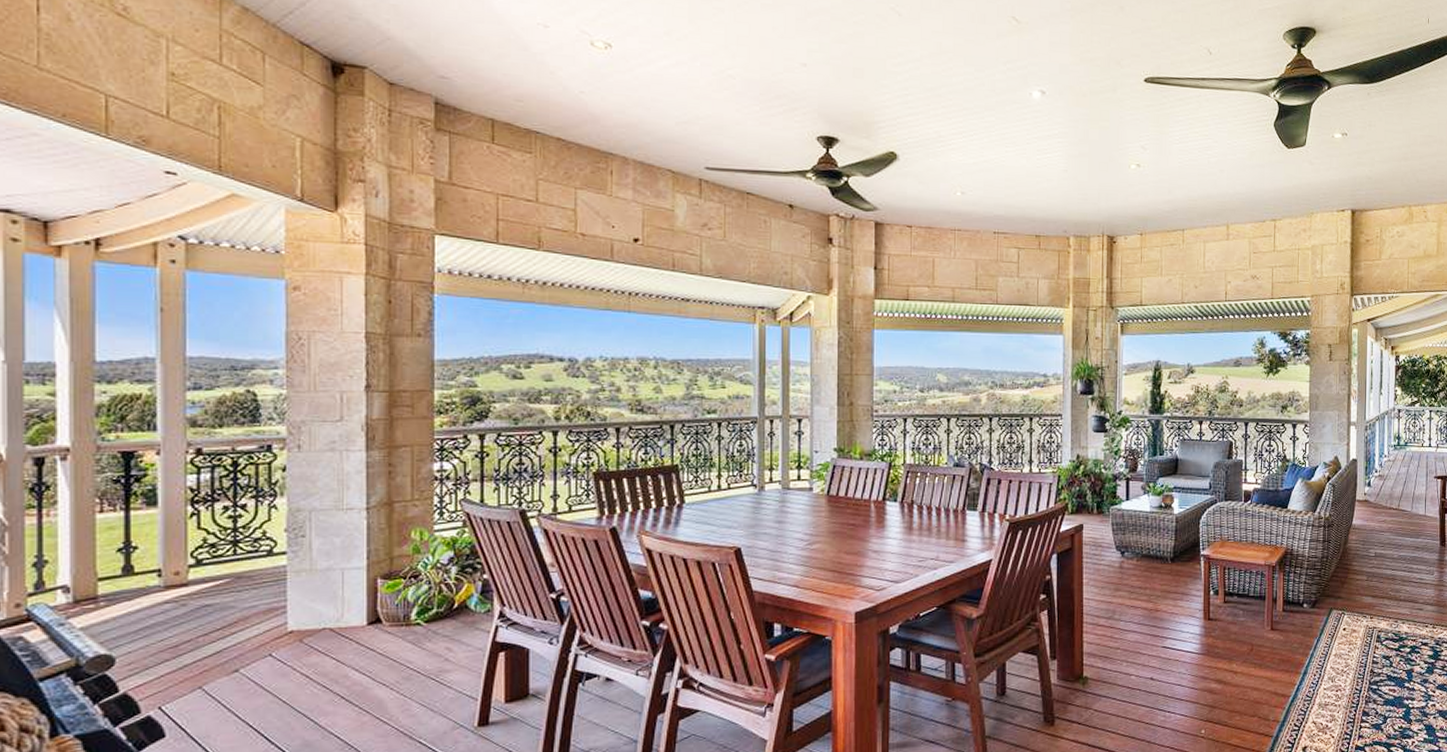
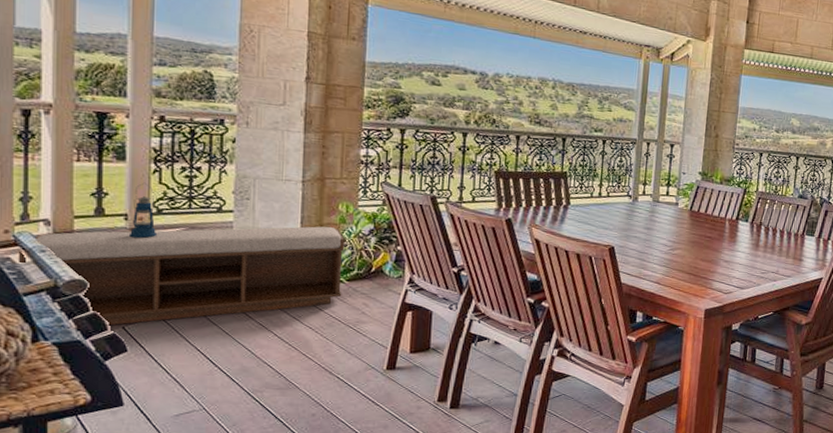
bench: none [31,560,420,708] -> present [18,226,345,326]
lantern: none [163,529,198,598] -> present [128,182,158,239]

